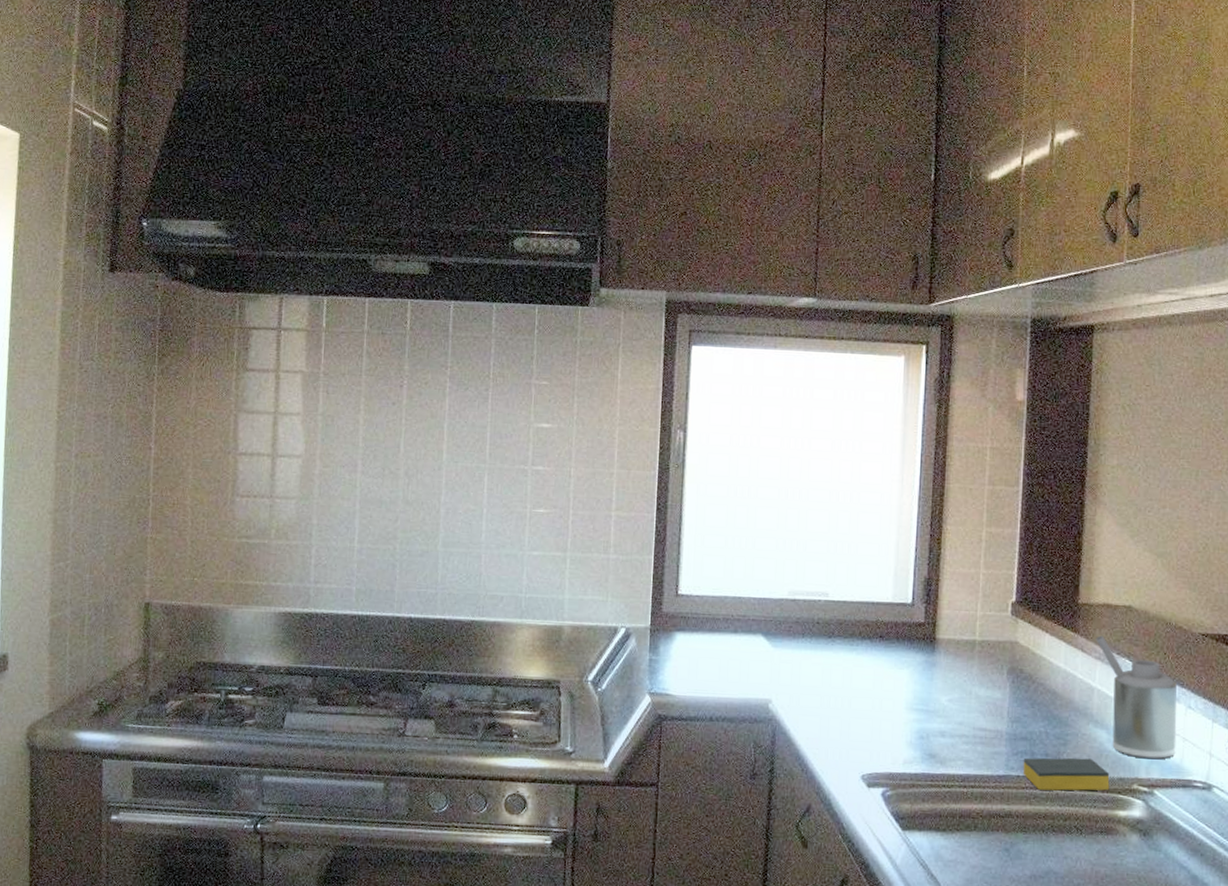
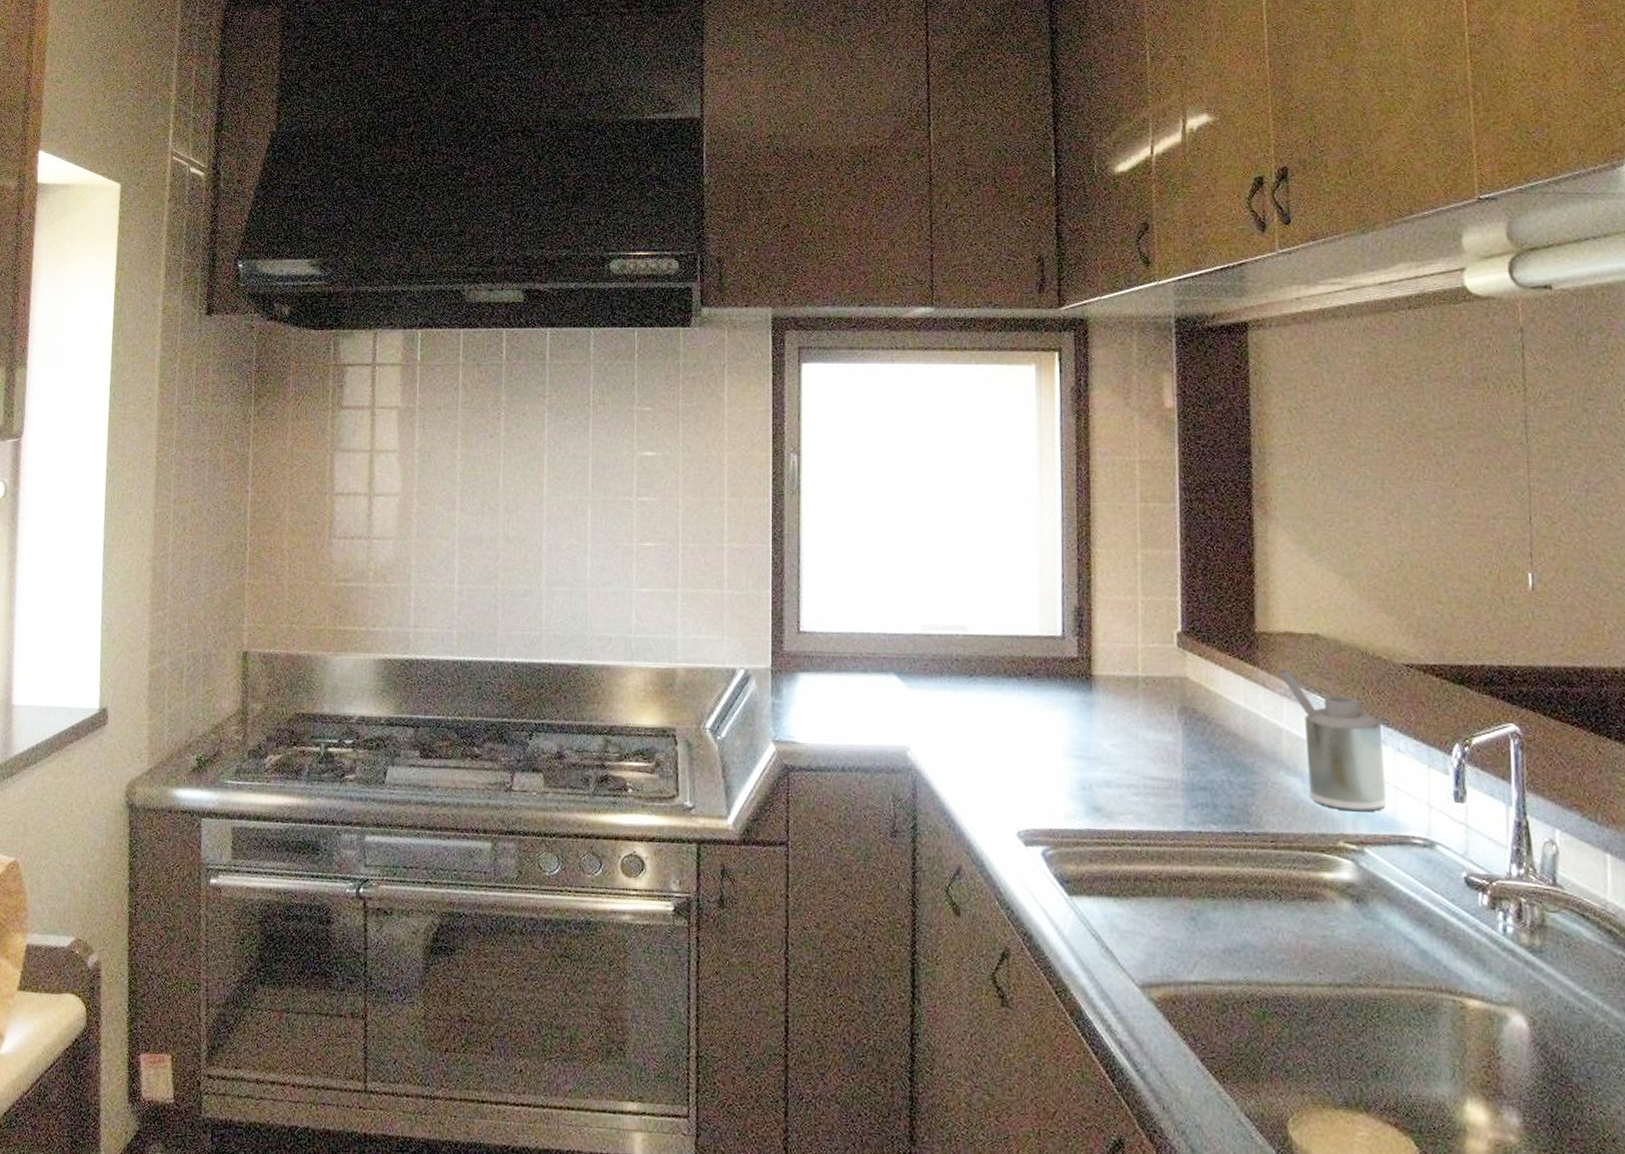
sponge: present [1022,757,1110,791] -> none [1204,810,1310,849]

